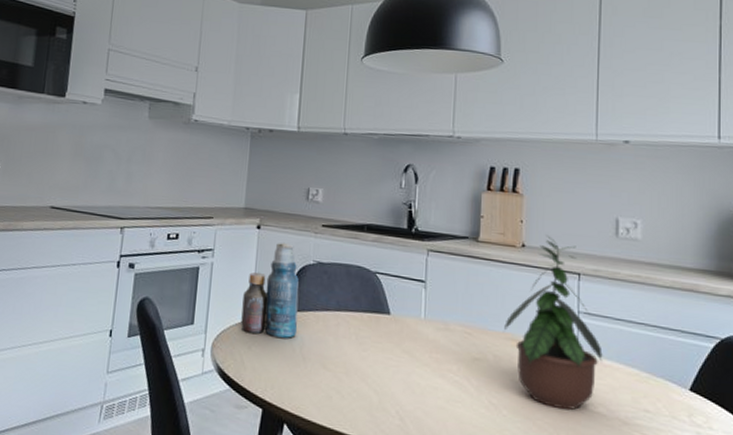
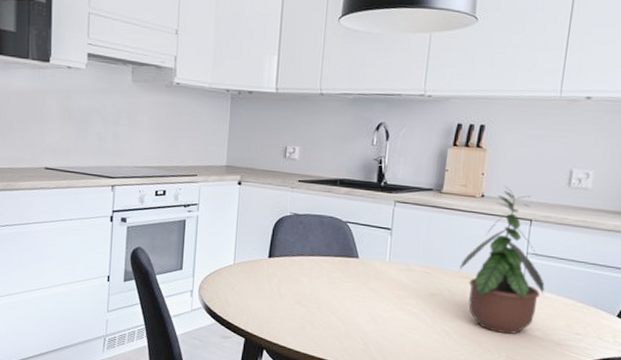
bottle: present [241,242,300,338] -> none [224,196,277,280]

